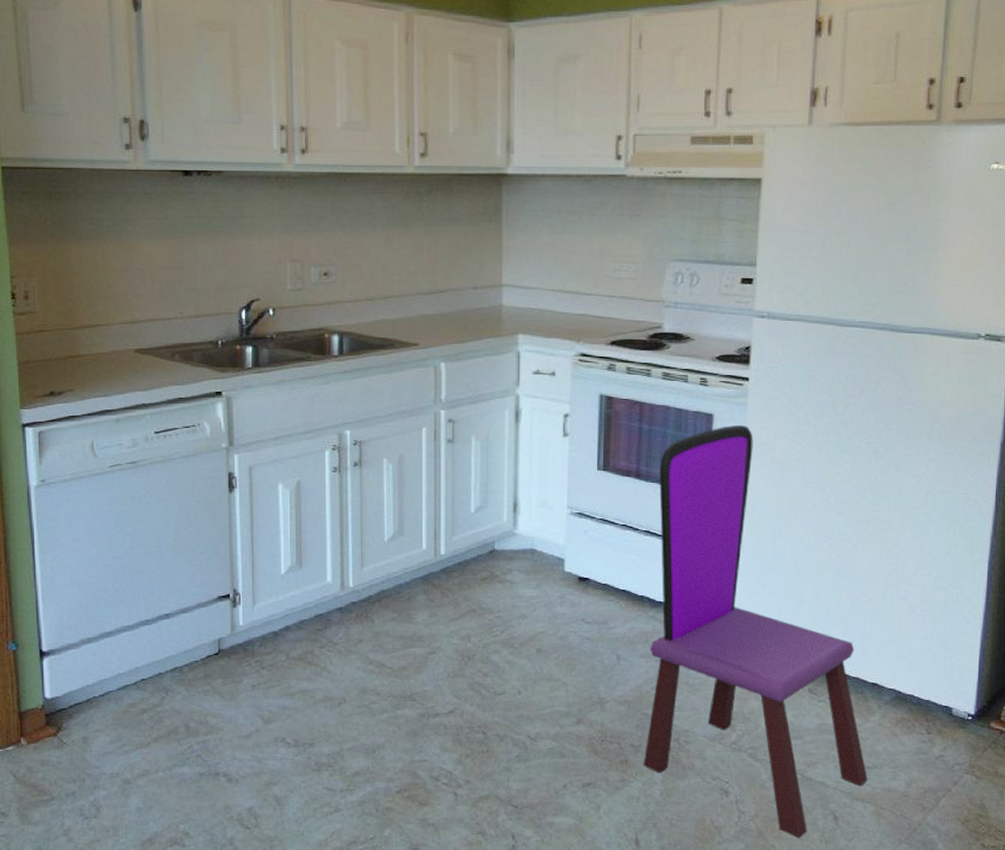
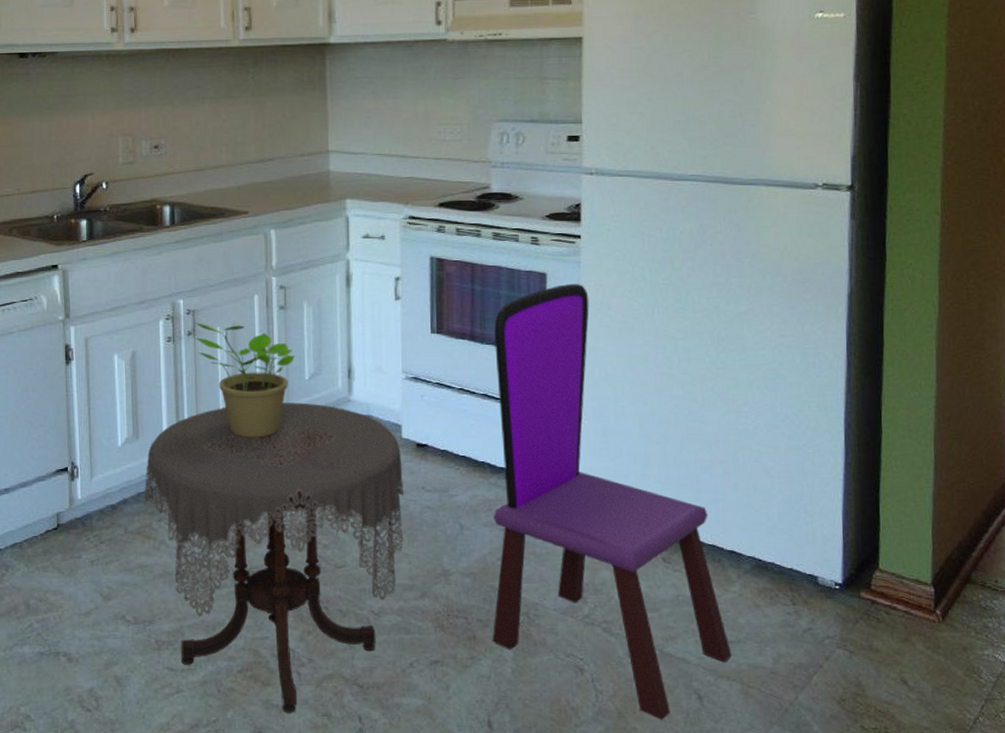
side table: none [306,535,565,831] -> present [144,402,405,713]
potted plant: none [361,454,461,568] -> present [194,322,295,438]

